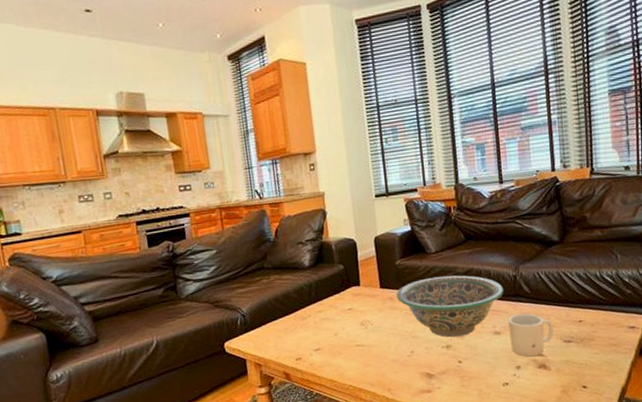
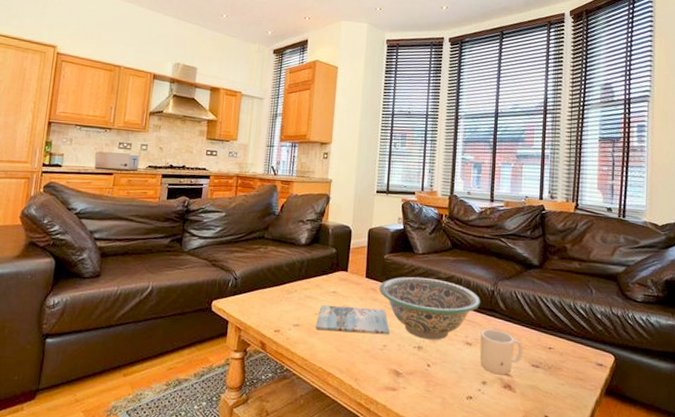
toaster: none [55,204,109,231] -> present [94,151,140,172]
magazine: none [338,317,415,349] -> present [316,305,390,334]

